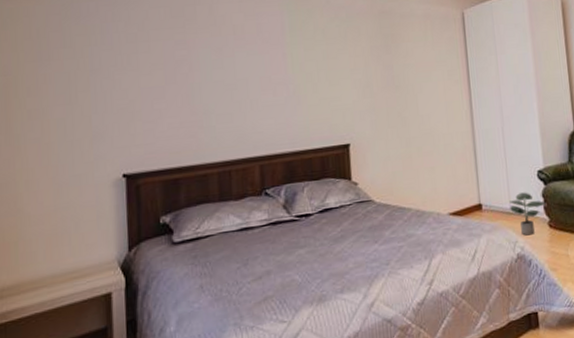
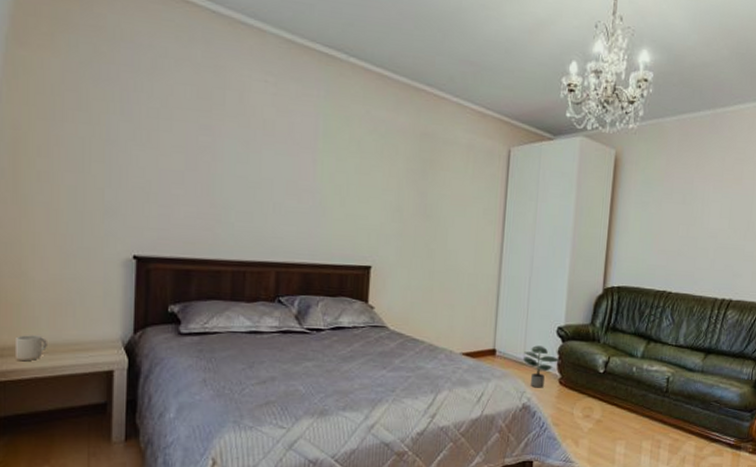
cup: none [13,269,45,300] -> present [14,335,47,362]

